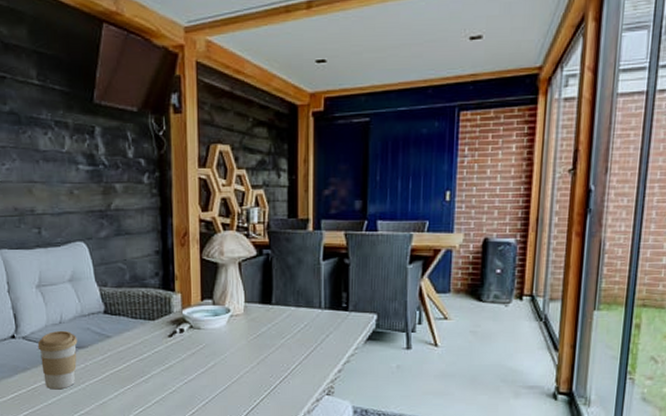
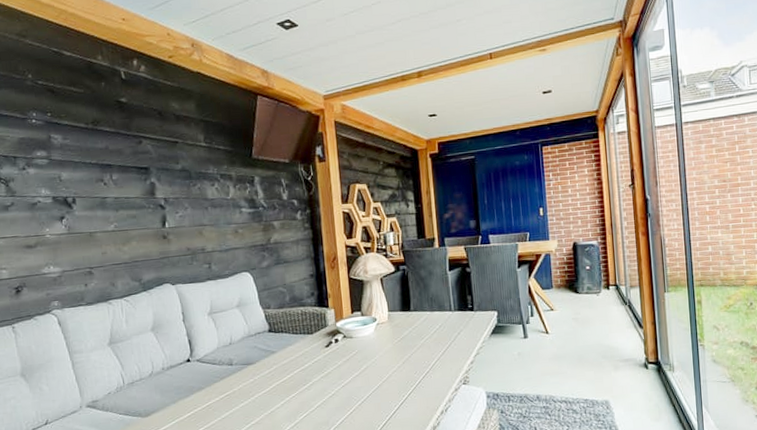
coffee cup: present [37,330,78,390] -> none [210,350,246,405]

